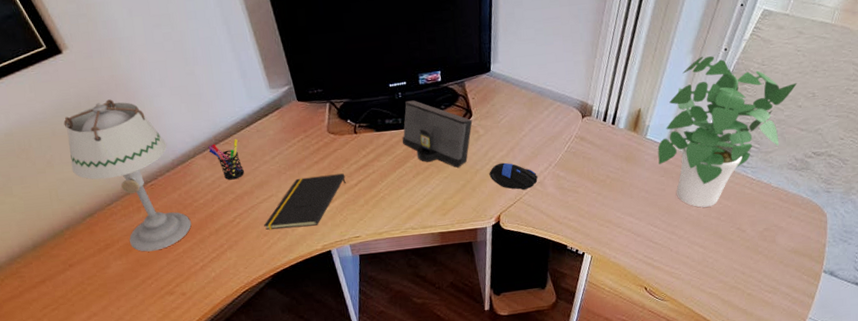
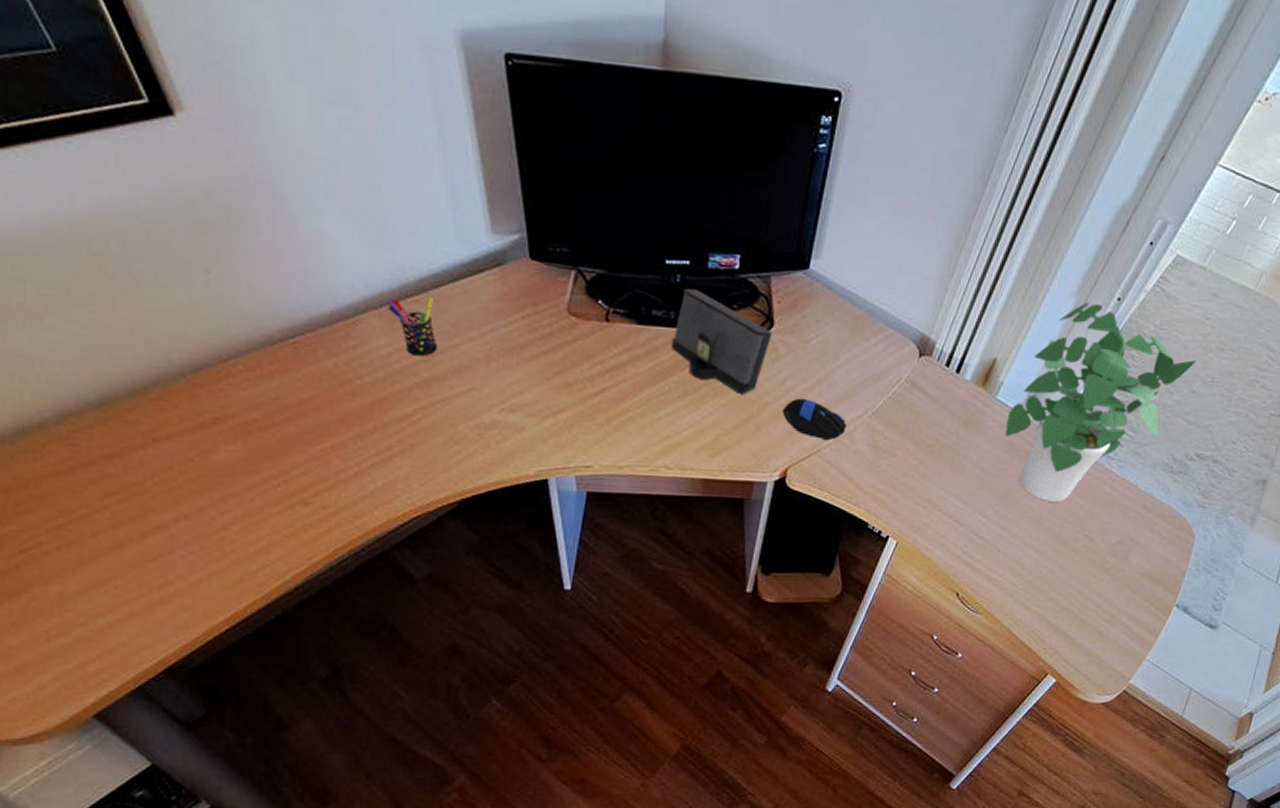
table lamp: present [63,99,191,252] -> none [165,201,348,440]
notepad: present [264,173,346,230] -> none [456,370,583,442]

